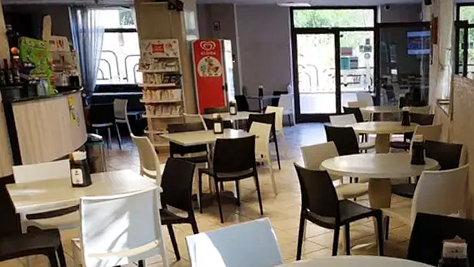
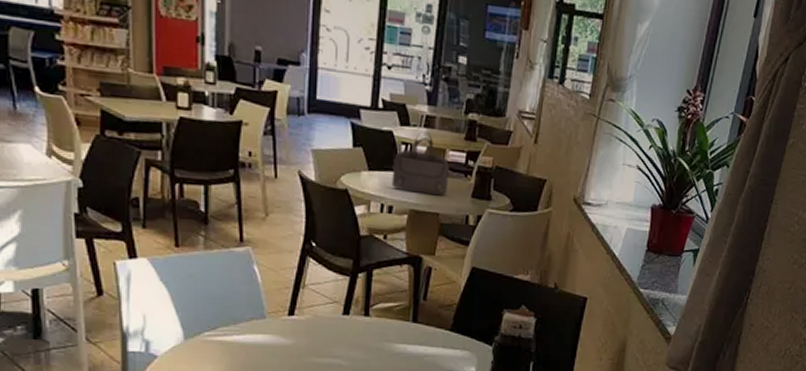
handbag: none [355,123,394,167] -> present [391,130,450,196]

